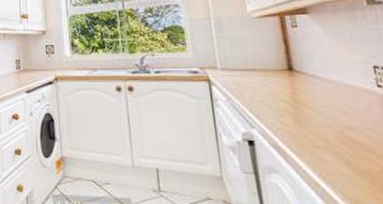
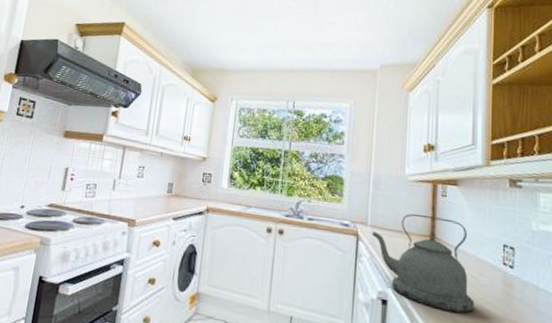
kettle: none [224,49,354,144] -> present [372,214,475,313]

